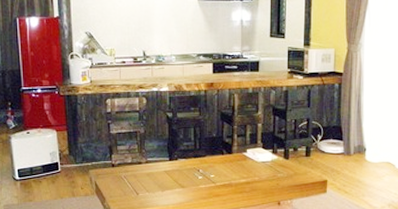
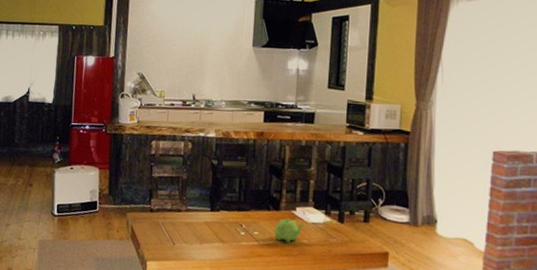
teapot: none [228,159,255,181] -> present [273,217,305,243]

